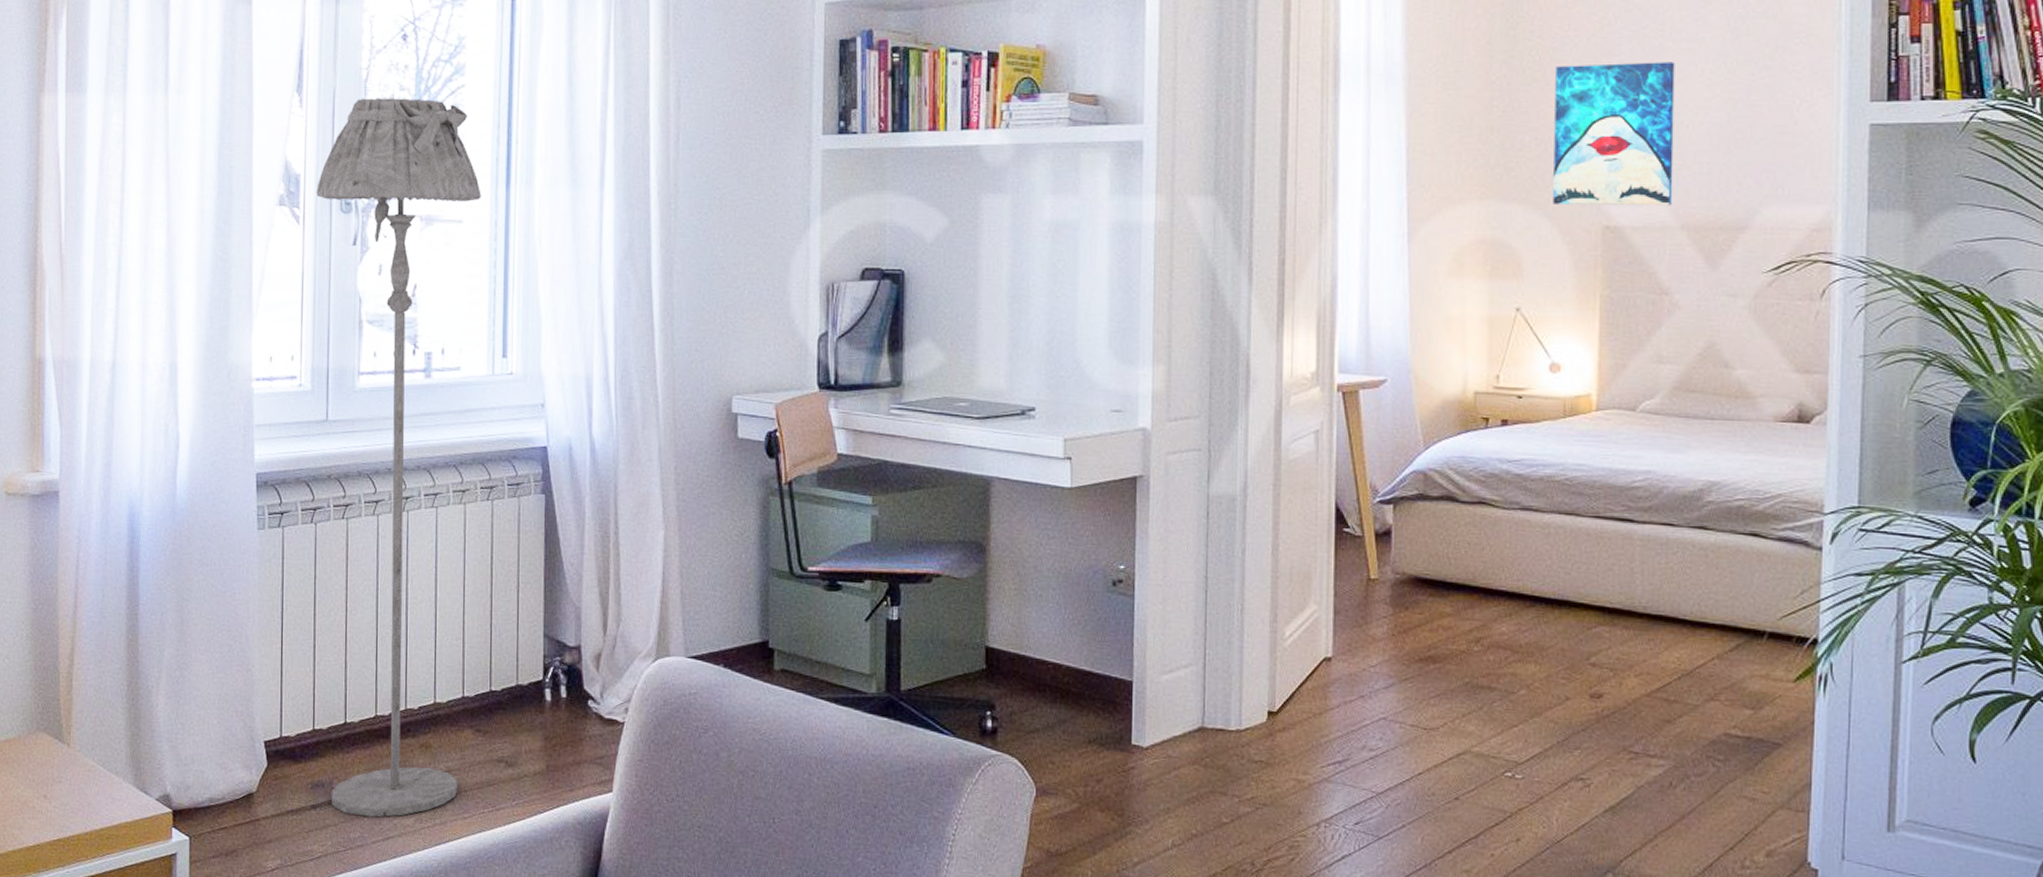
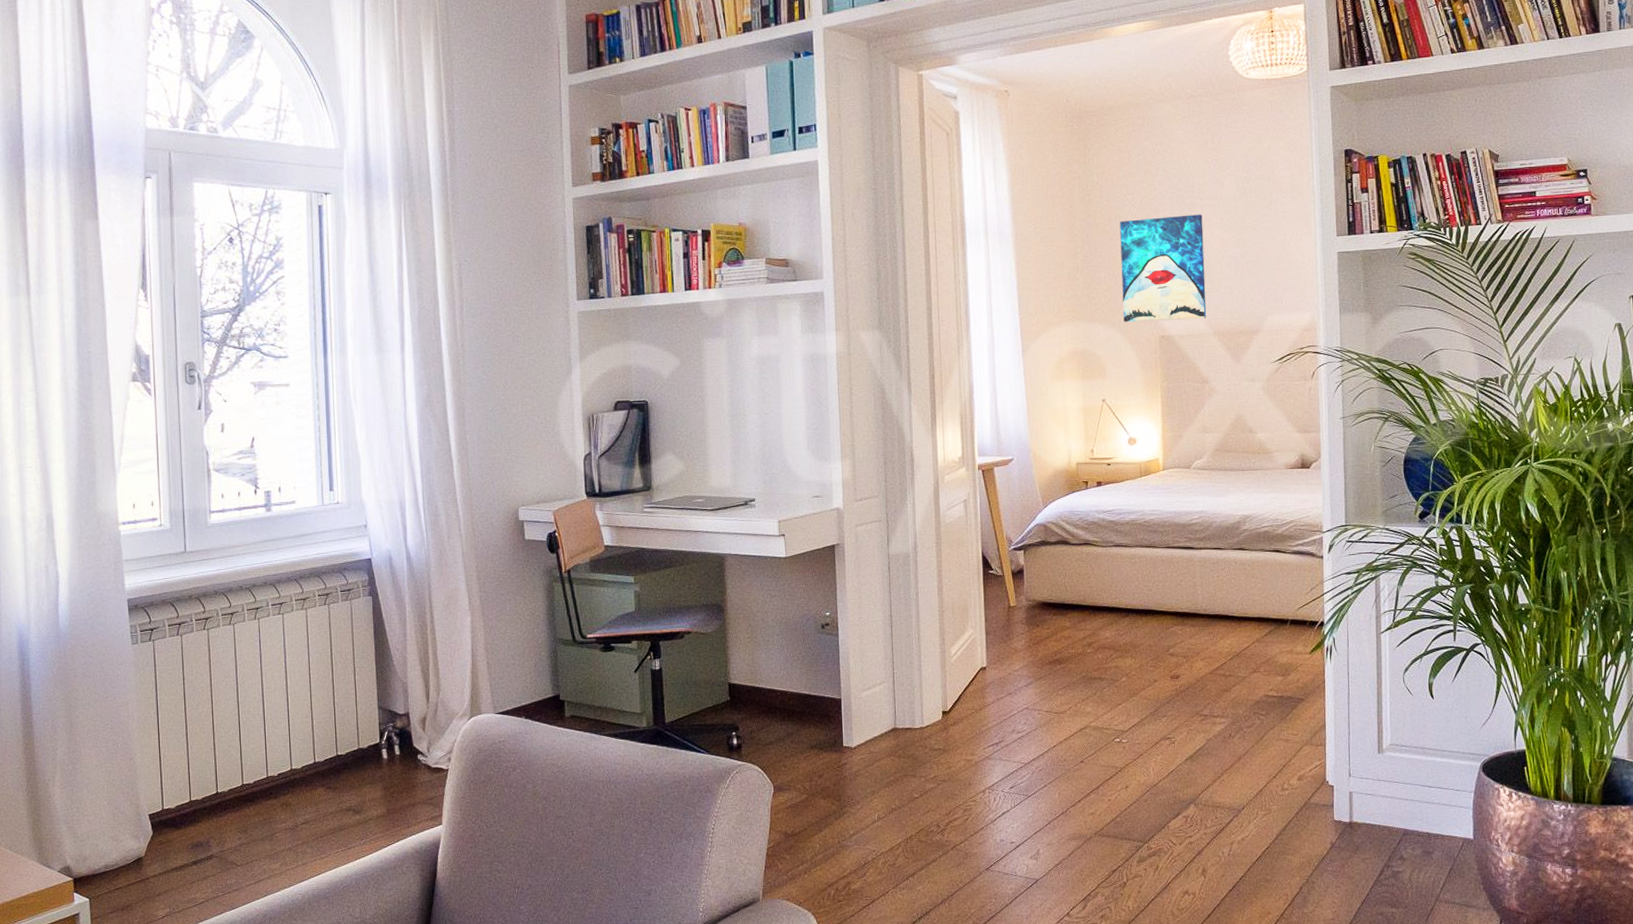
floor lamp: present [316,98,481,818] -> none [164,288,316,866]

